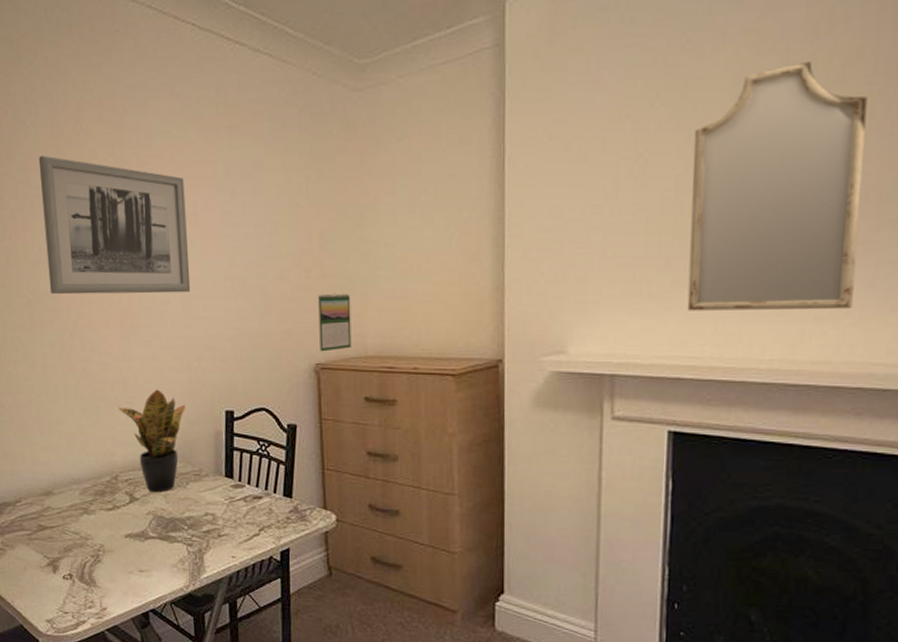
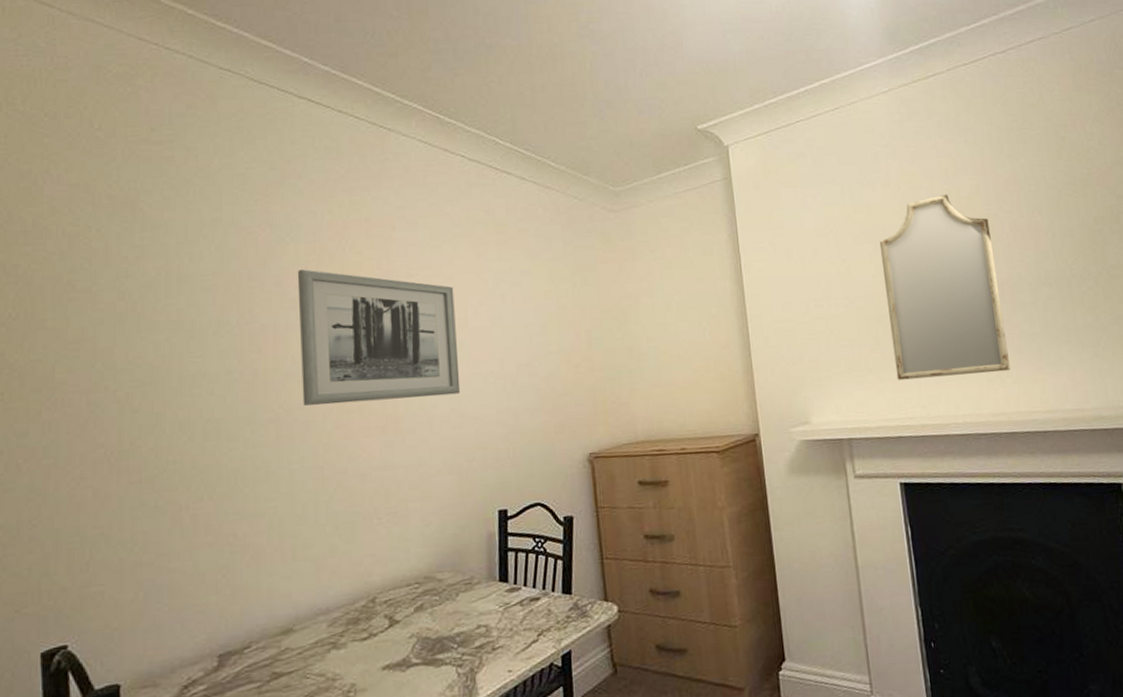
potted plant: present [117,389,186,493] -> none [377,496,456,611]
calendar: present [317,293,352,352] -> none [587,385,623,442]

